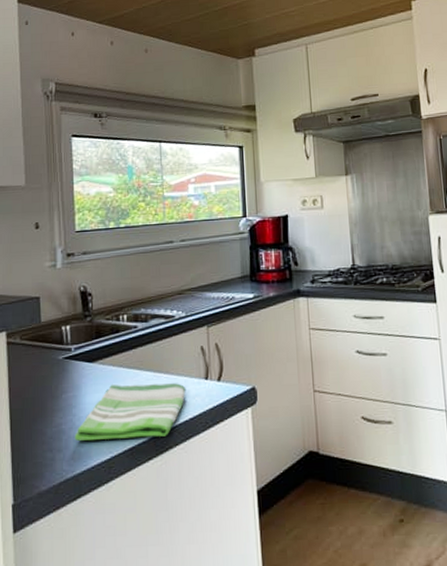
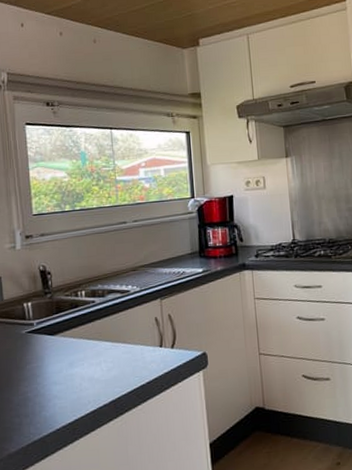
dish towel: present [74,383,186,441] -> none [40,351,143,407]

